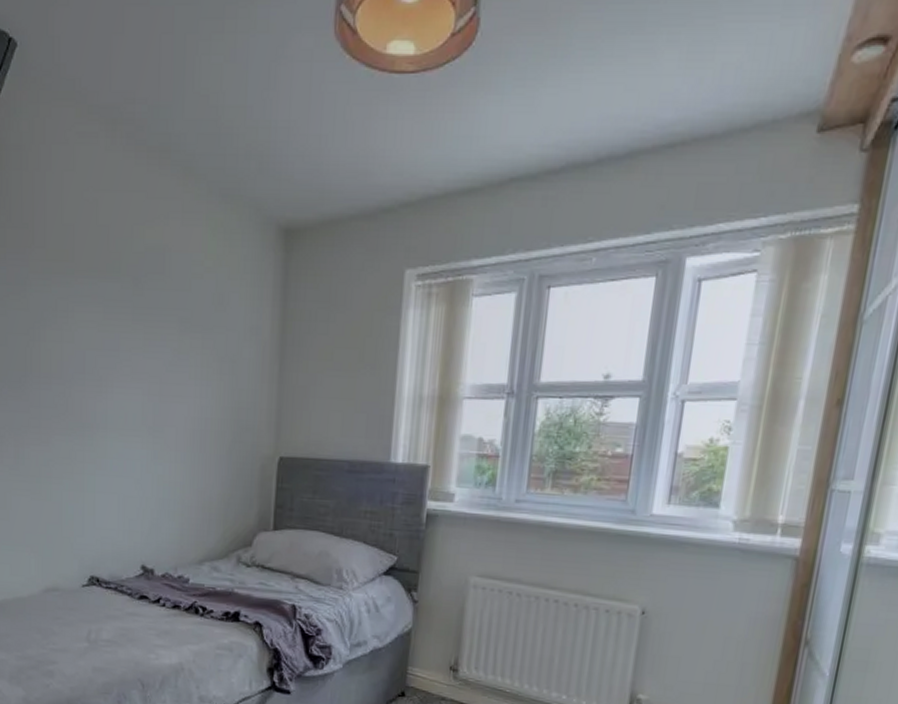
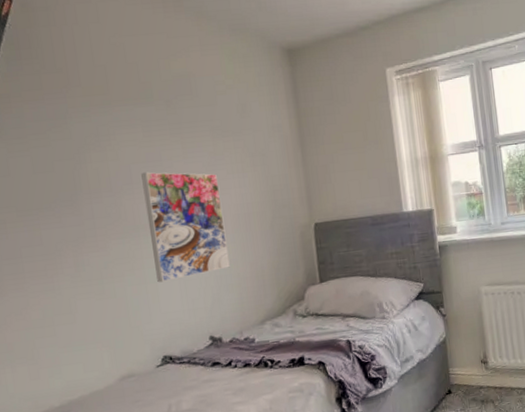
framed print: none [95,361,178,494] -> present [141,171,230,283]

